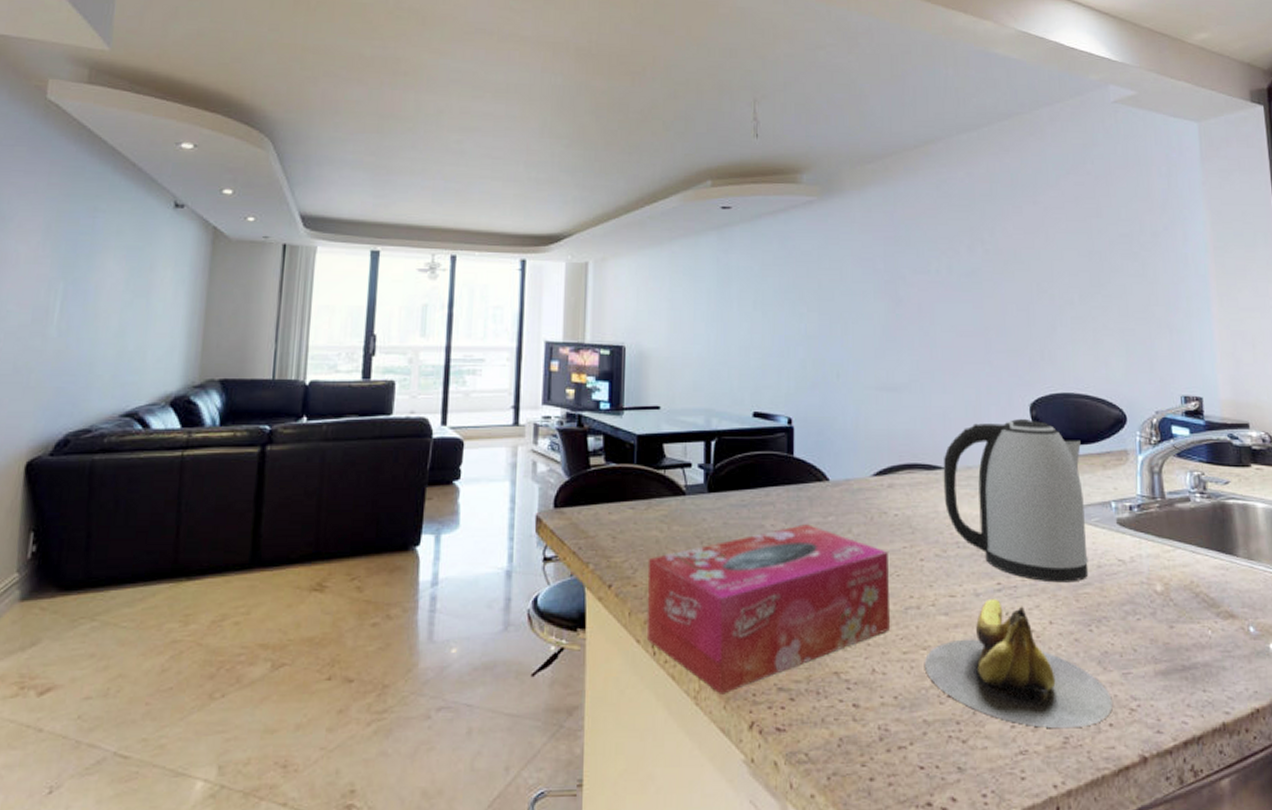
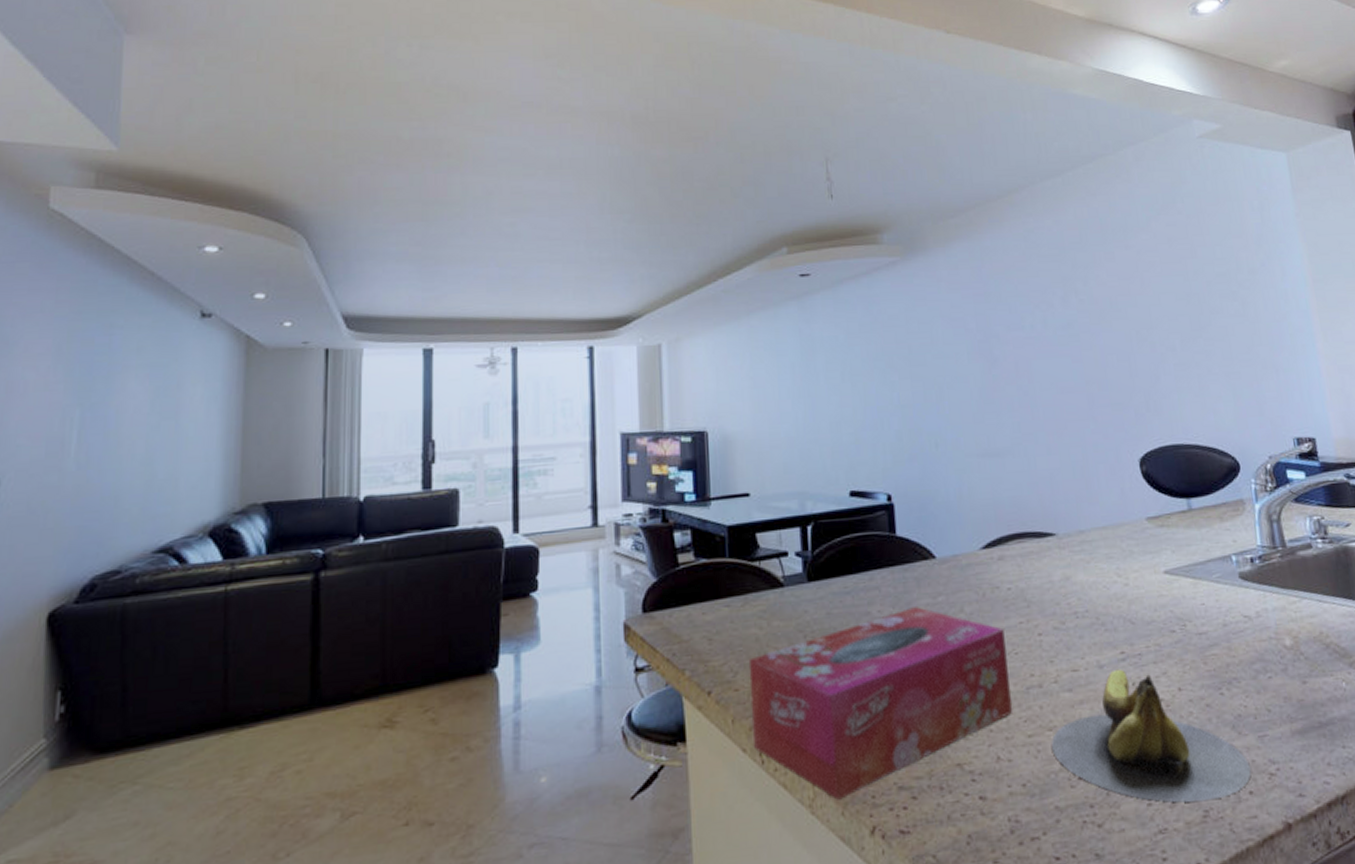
kettle: present [943,418,1089,583] -> none [1054,474,1215,647]

